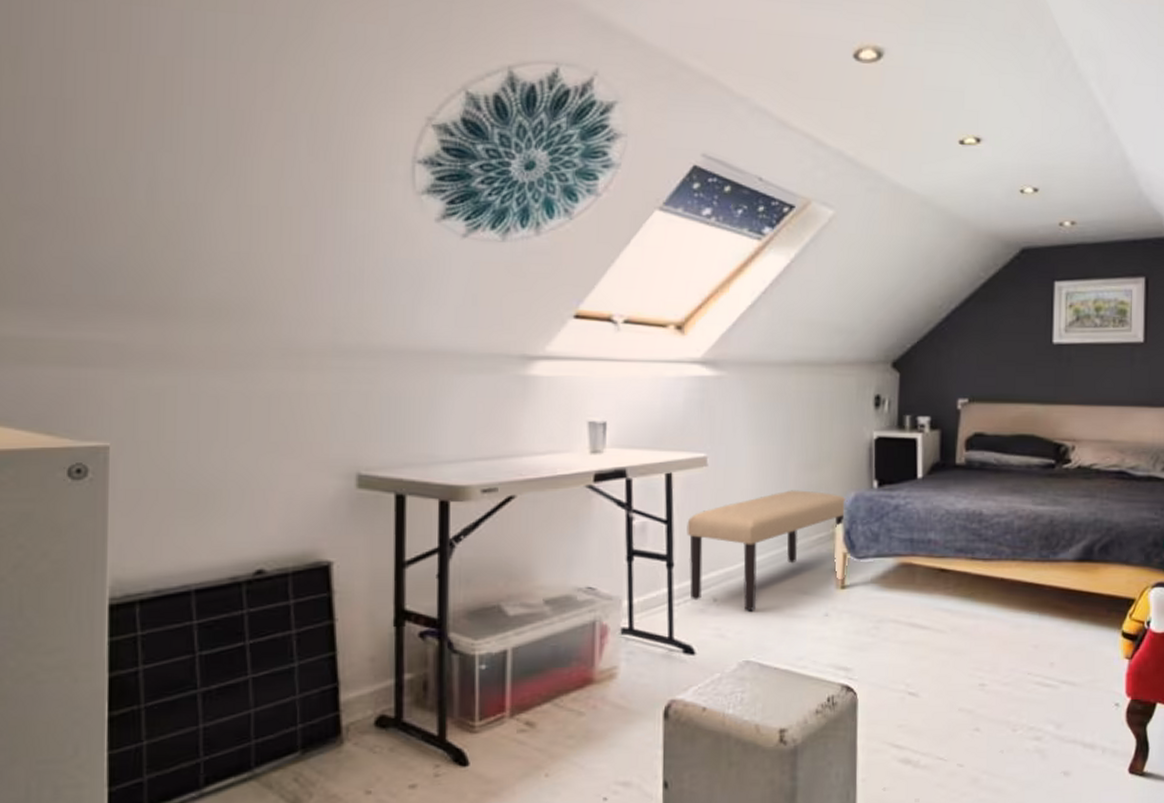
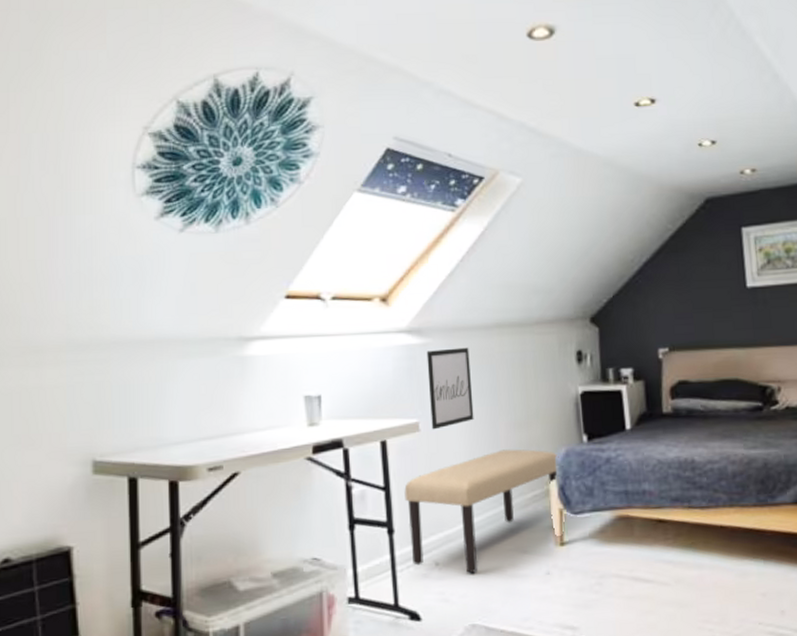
wall art: none [719,383,765,466] -> present [426,347,474,430]

